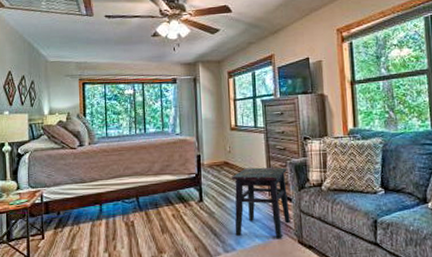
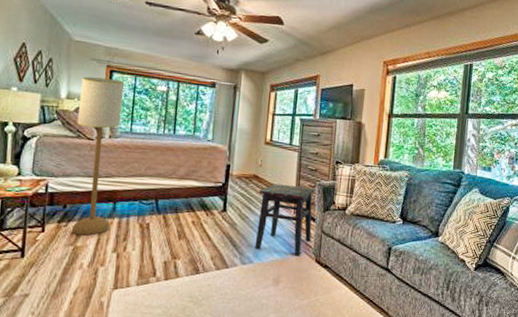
floor lamp: none [60,90,99,239] -> present [71,76,124,236]

